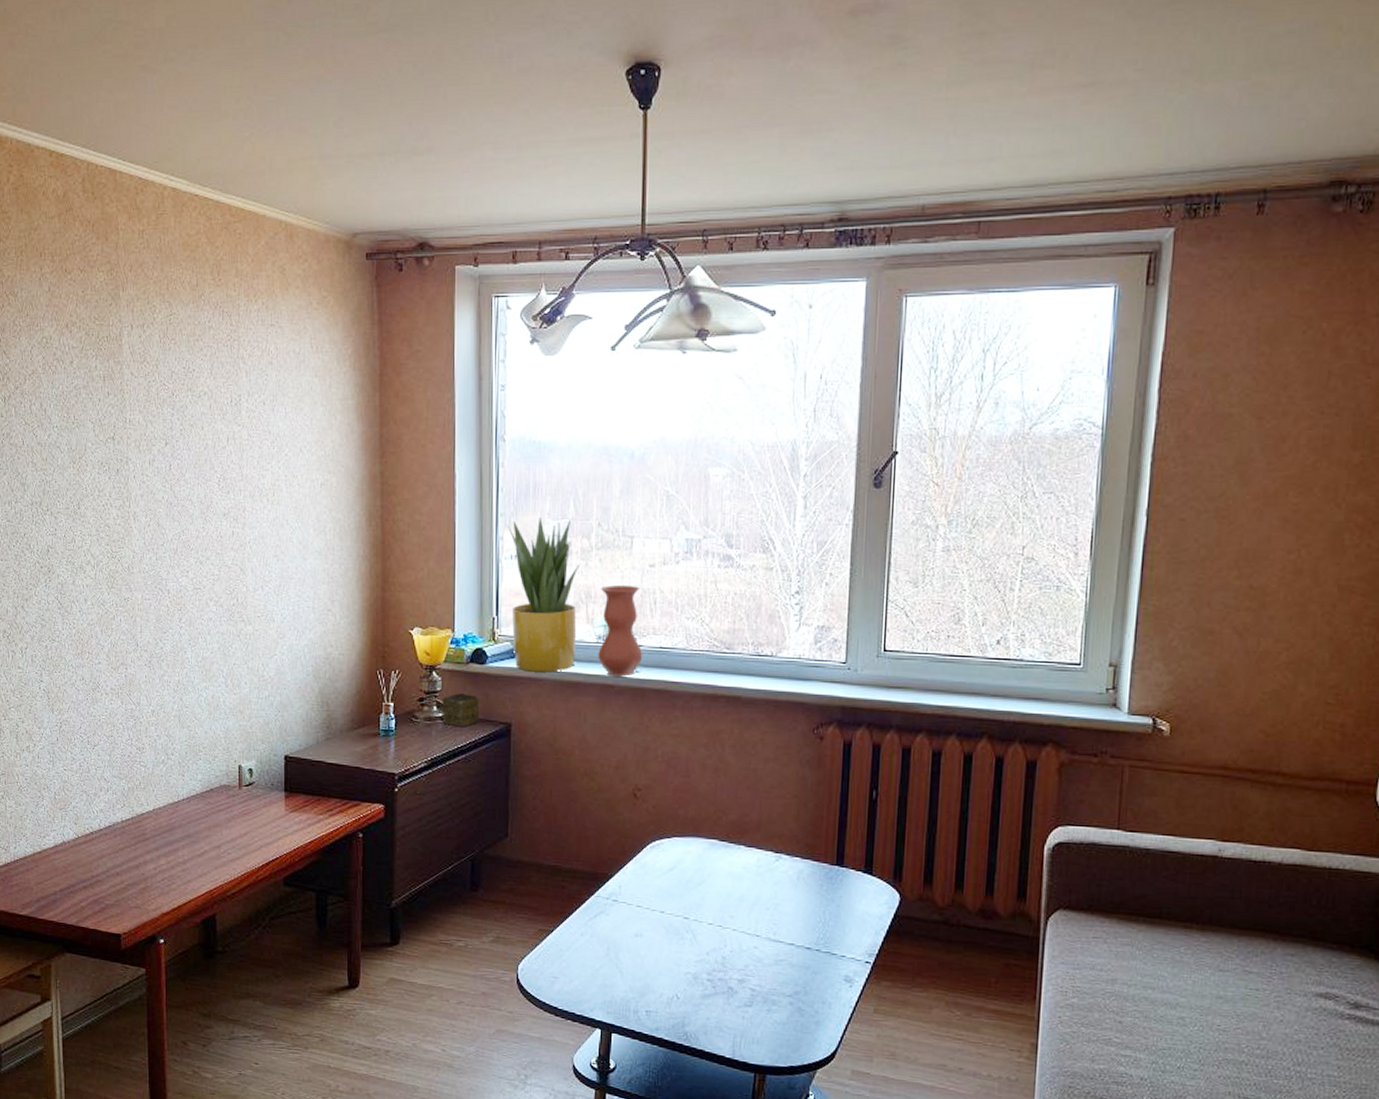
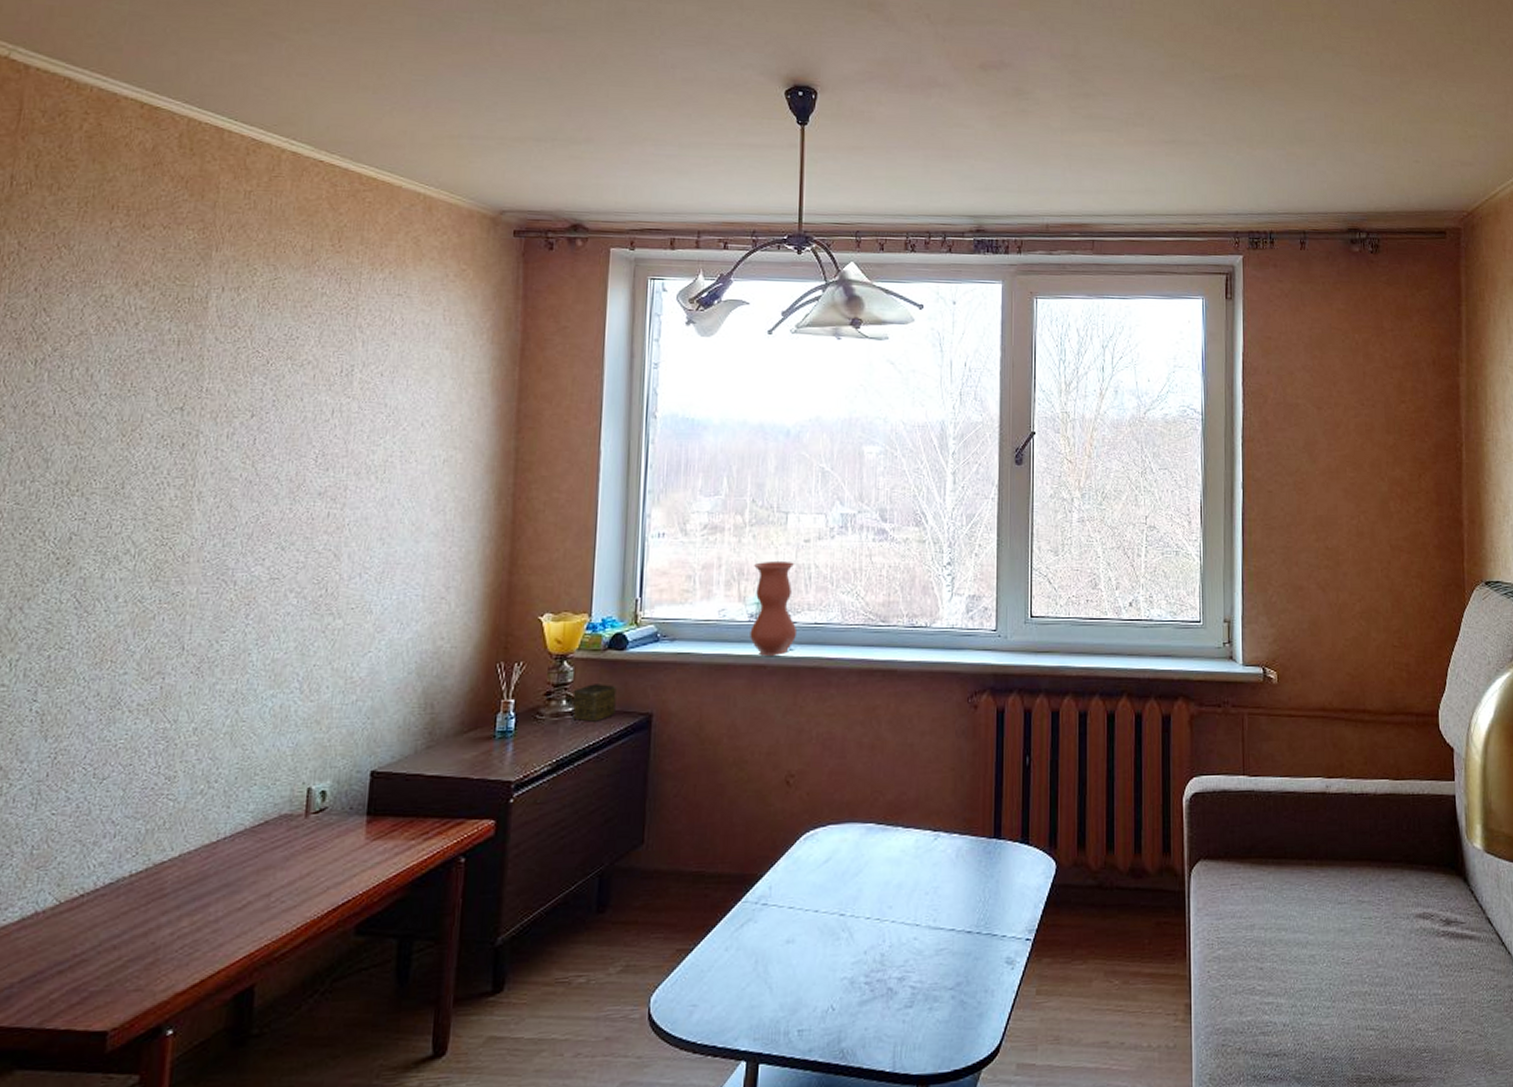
planter: present [507,518,581,673] -> none [655,494,734,656]

